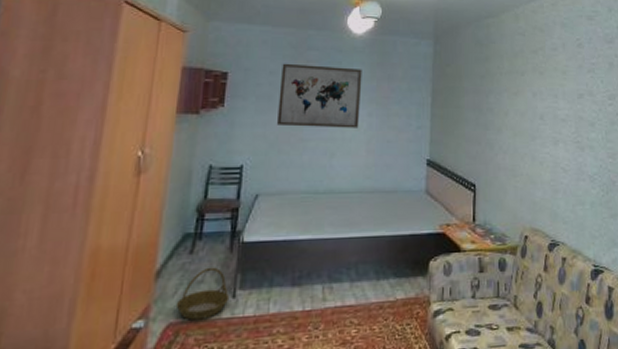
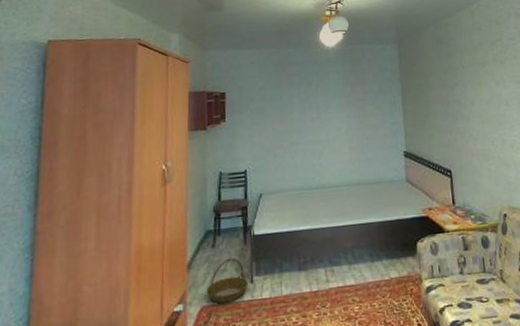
wall art: present [276,63,362,128] -> none [269,77,341,133]

